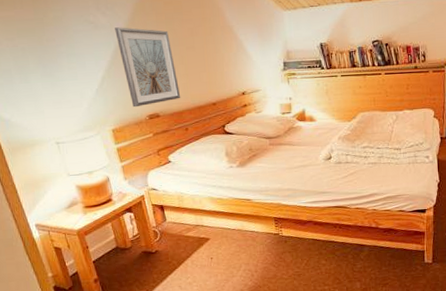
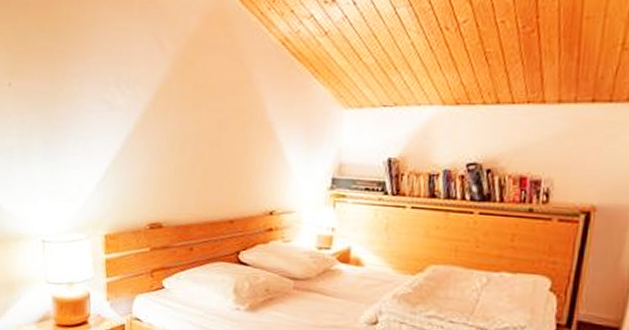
picture frame: present [115,27,181,108] -> none [131,110,193,212]

